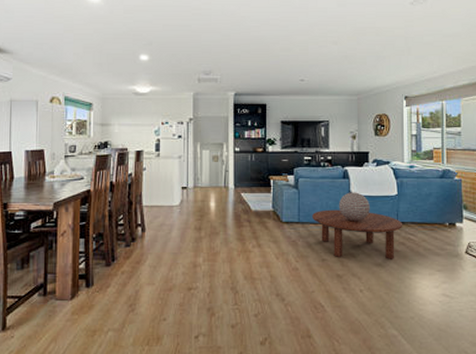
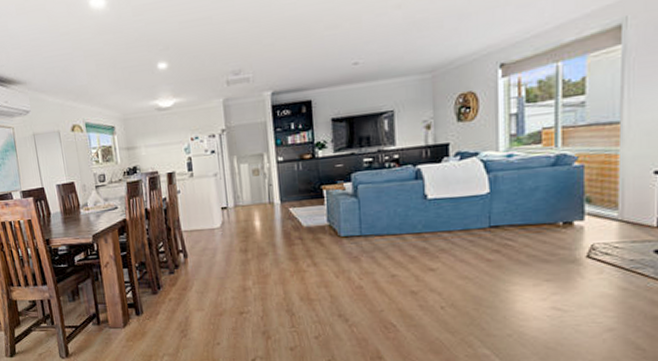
coffee table: present [312,209,403,259] -> none [377,216,498,272]
decorative sphere: present [339,192,370,222] -> none [411,194,452,230]

